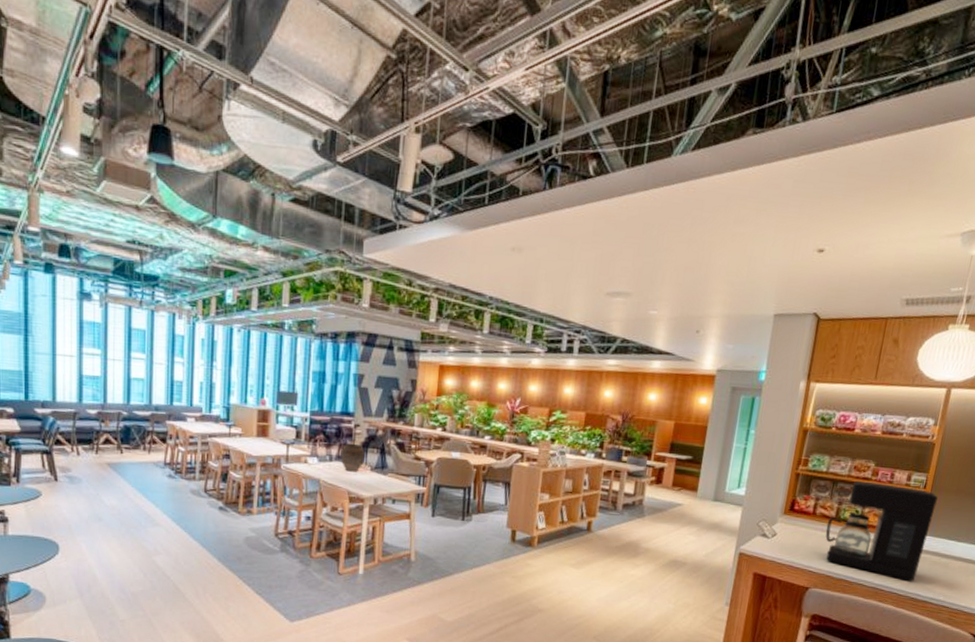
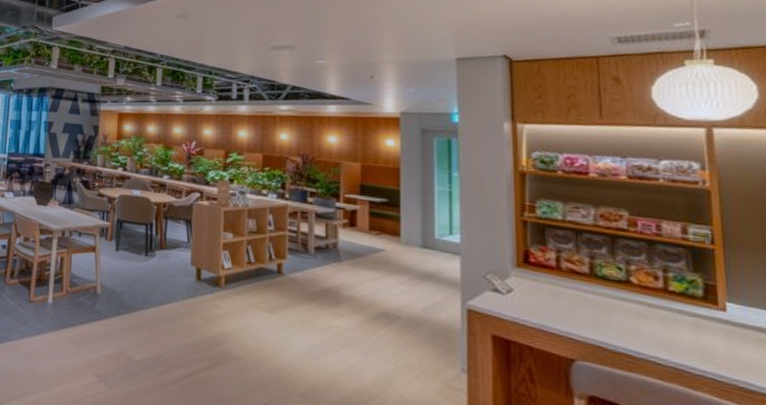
coffee maker: present [825,480,938,581] -> none [580,231,739,364]

